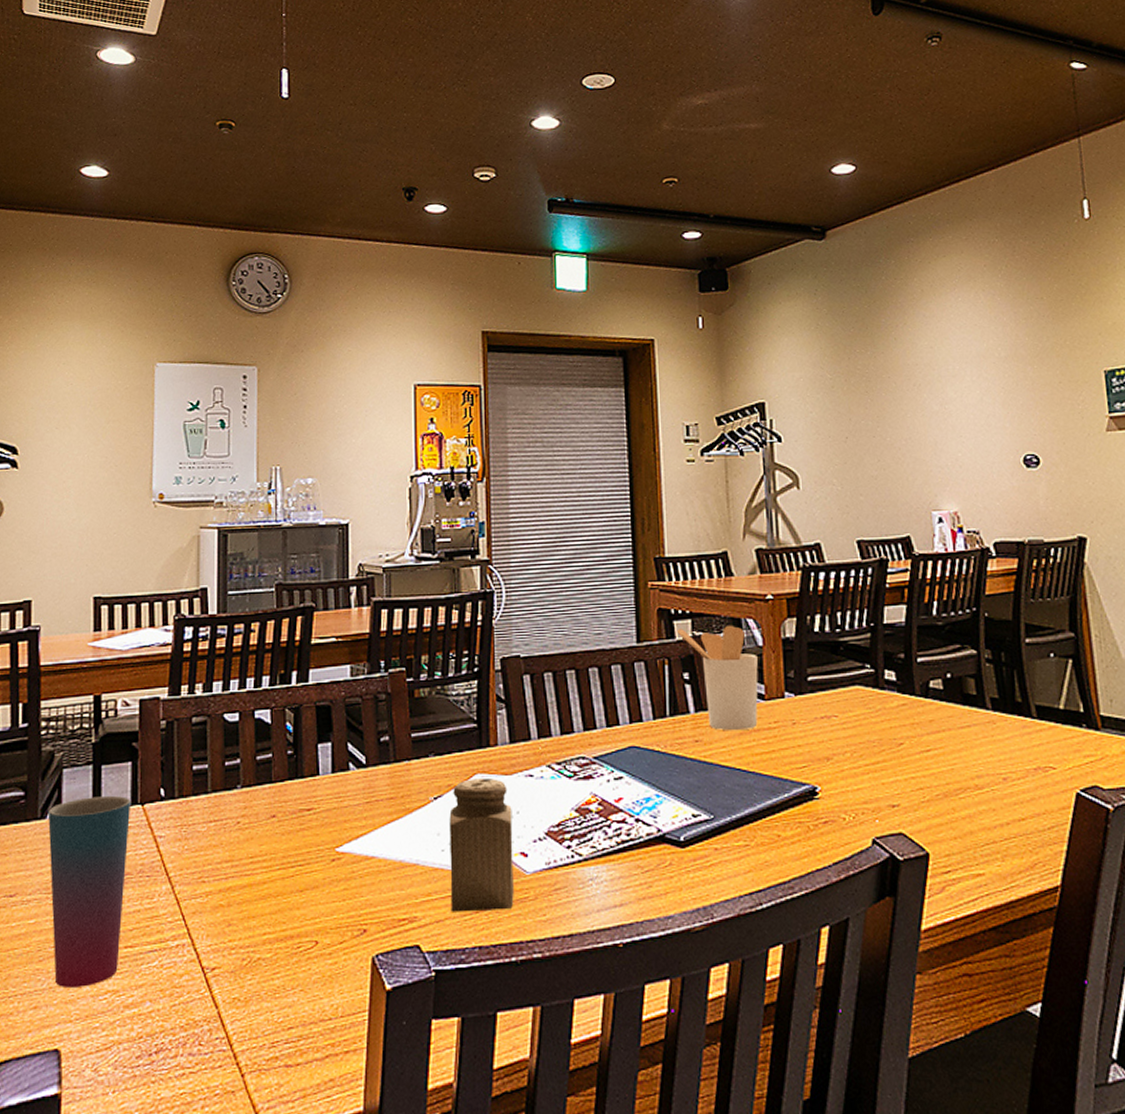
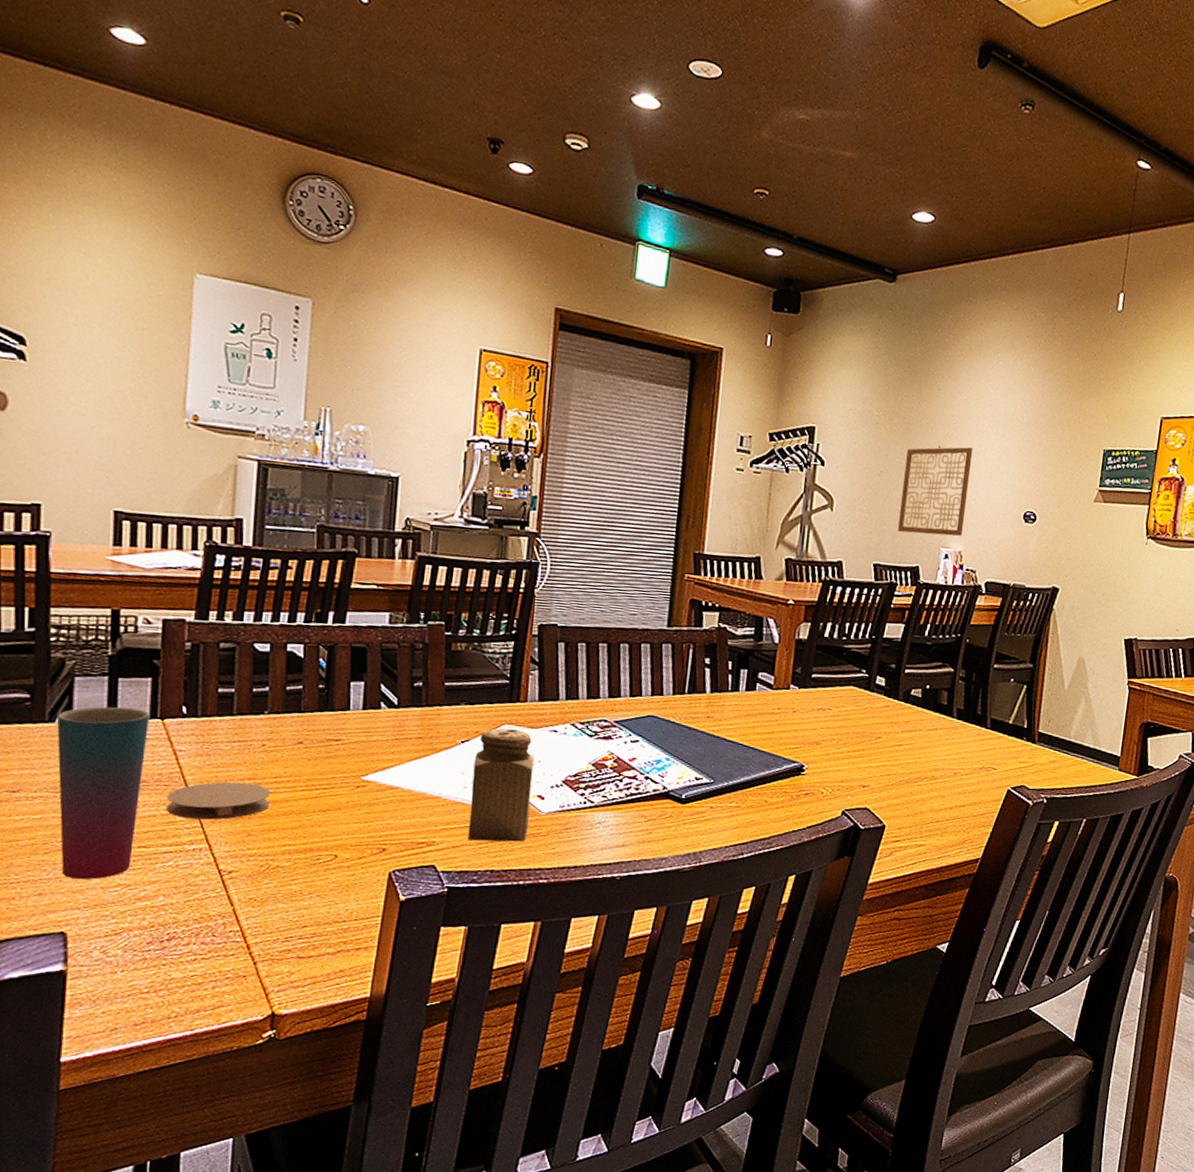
coaster: none [149,866,248,911] -> present [165,781,271,820]
utensil holder: present [676,625,758,731] -> none [704,619,772,713]
wall art: none [872,394,954,500] -> present [898,445,973,537]

